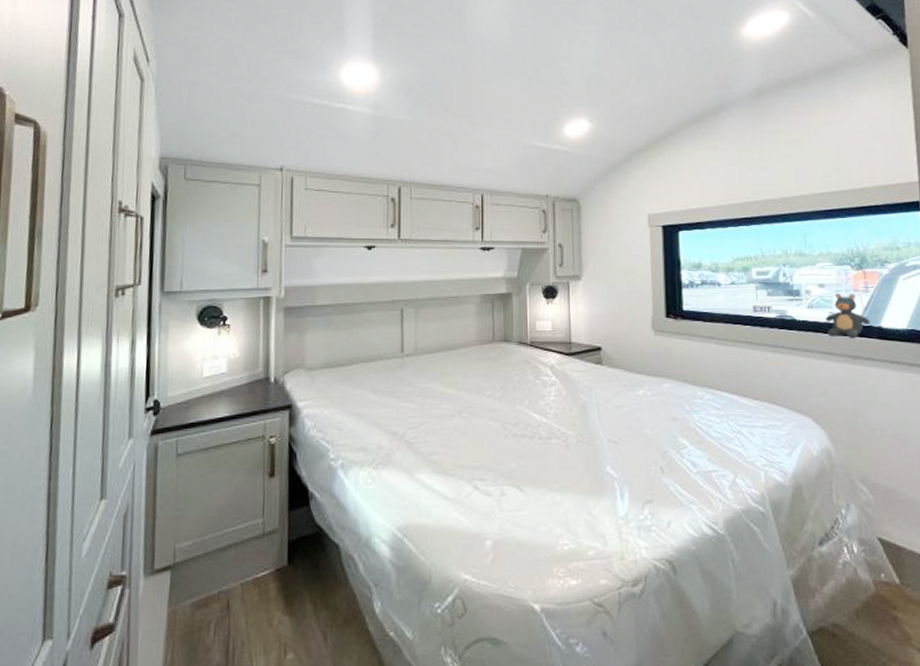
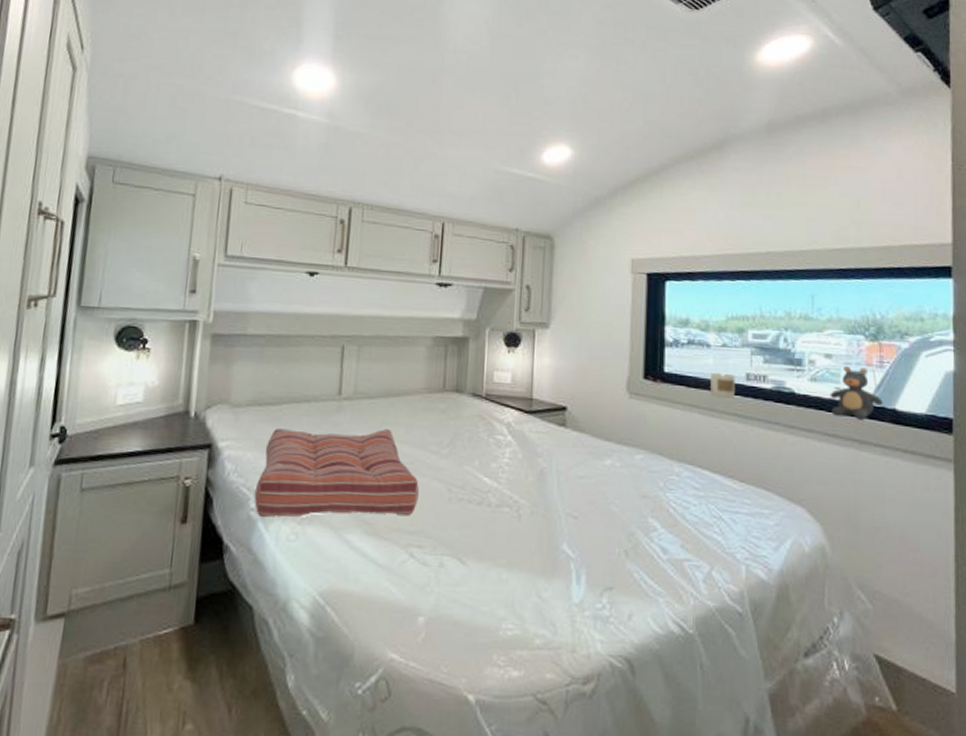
seat cushion: none [332,379,478,466] -> present [253,429,419,518]
candle: none [723,304,745,329] -> present [710,369,735,398]

